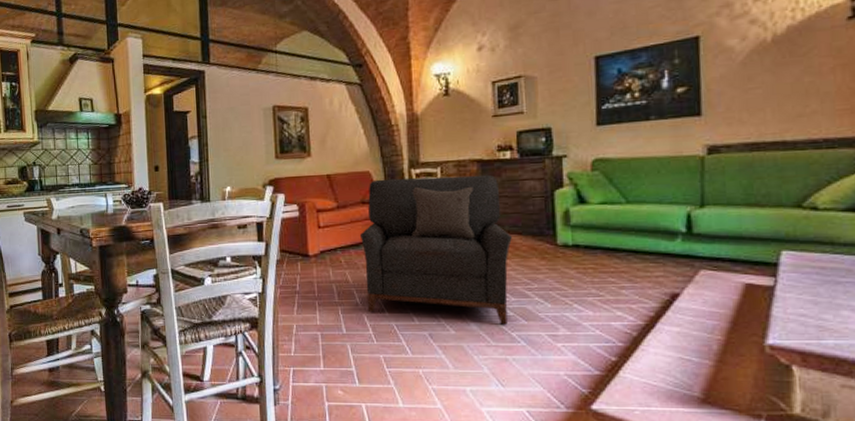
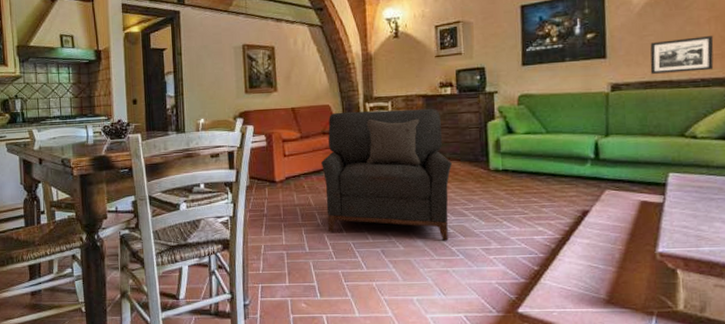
picture frame: none [757,87,840,134] -> present [650,36,714,74]

